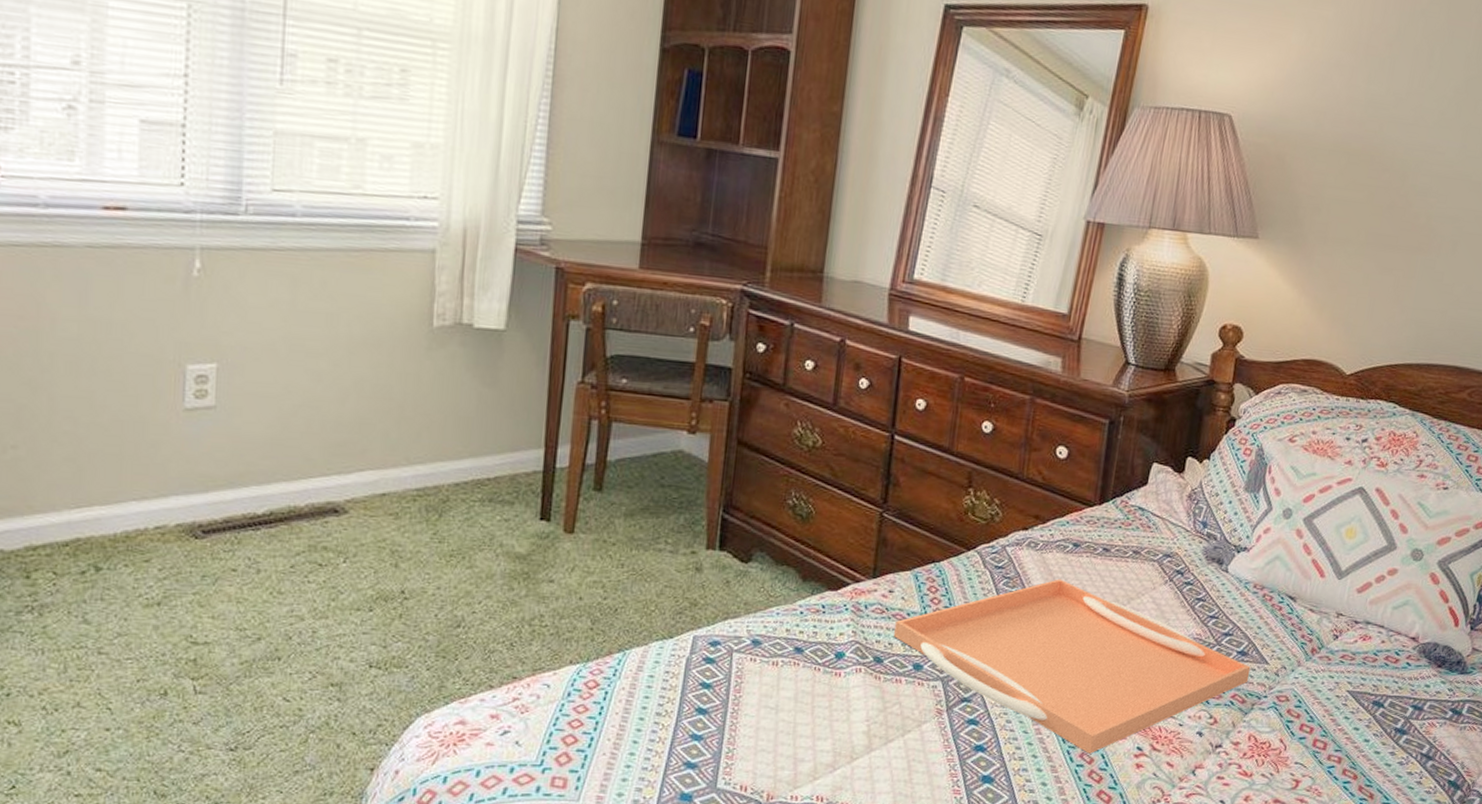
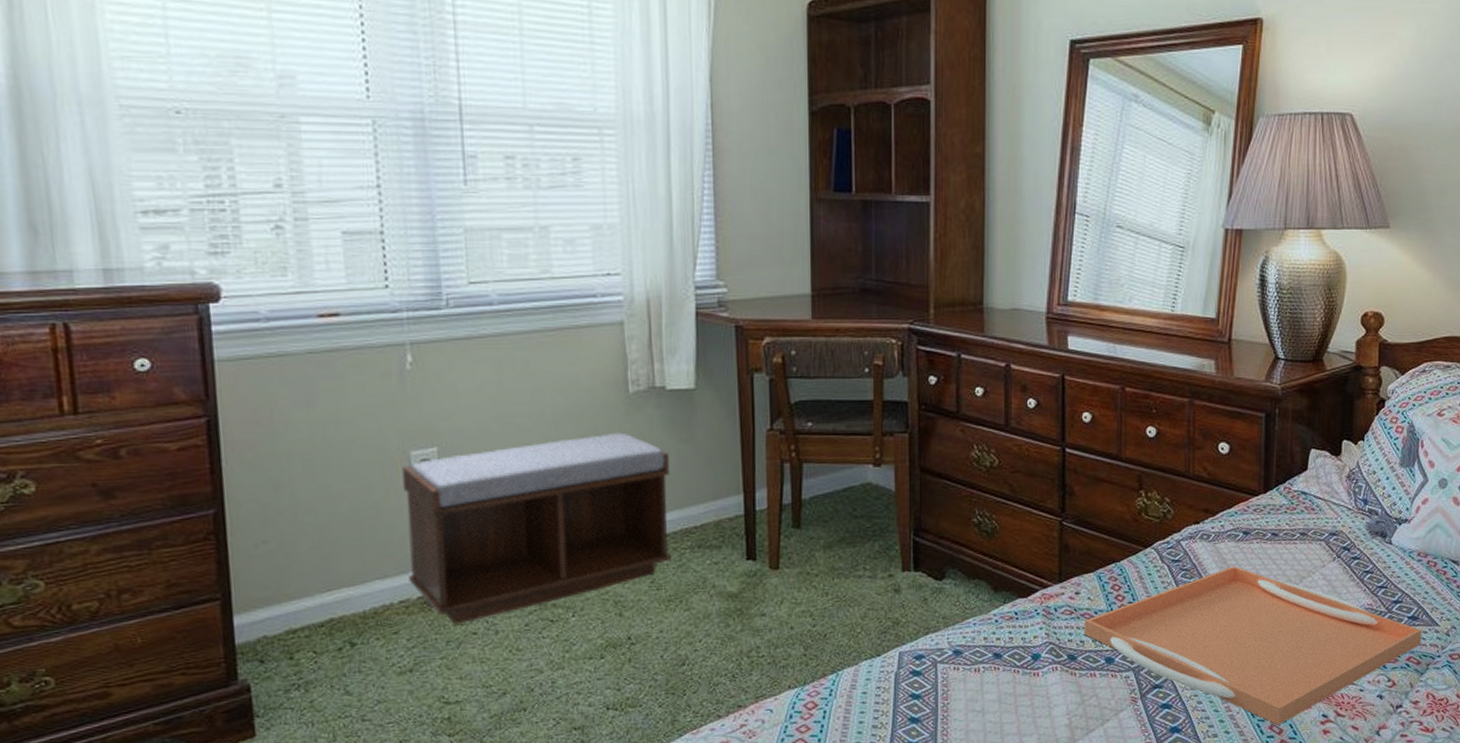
bench: none [168,368,469,559] -> present [402,432,671,624]

